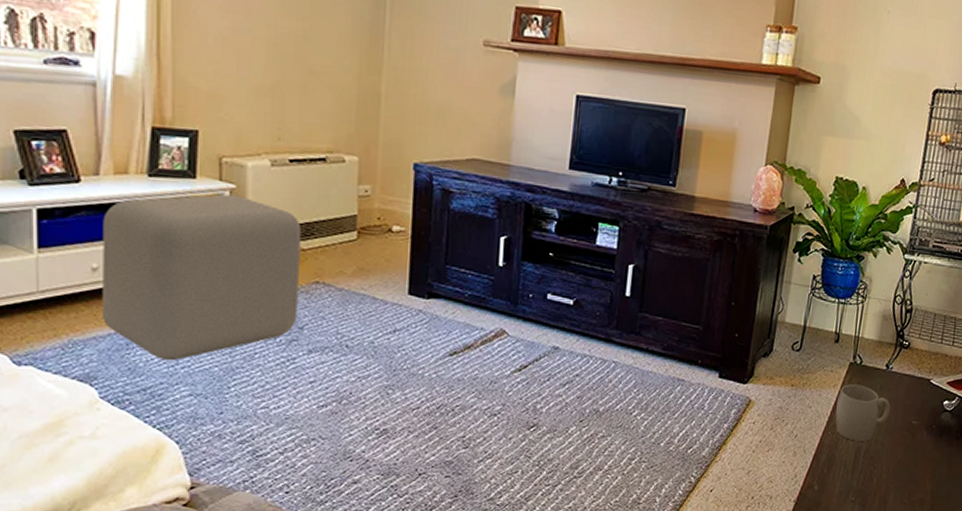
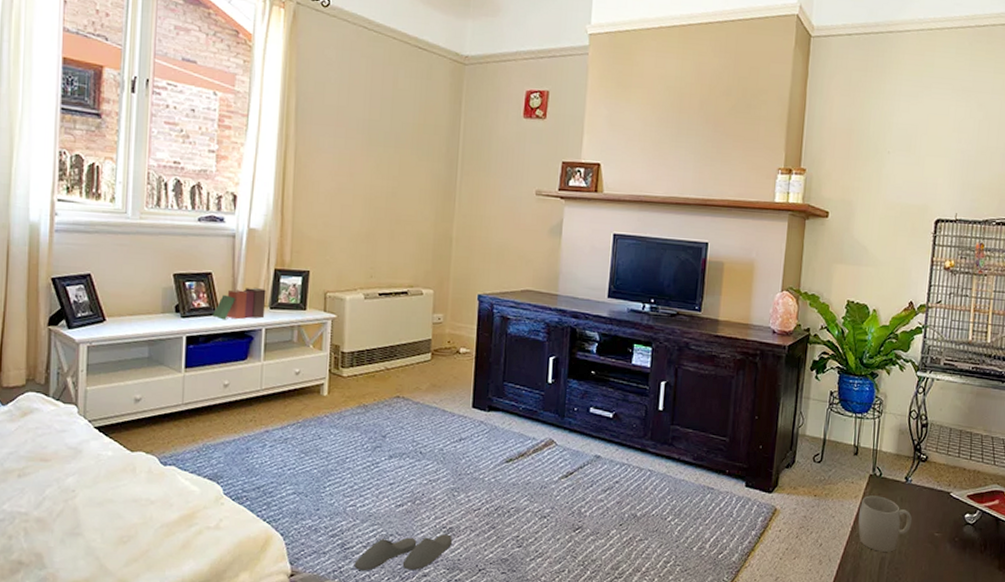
books: none [72,149,142,190] -> present [213,287,266,320]
cube: present [101,194,302,361] -> none [229,323,387,463]
slippers: none [269,436,387,479] -> present [354,534,452,570]

